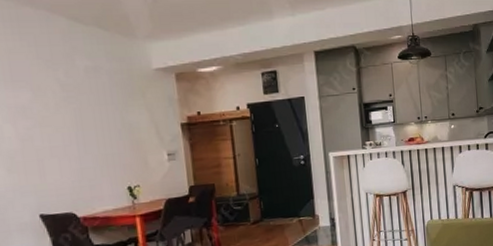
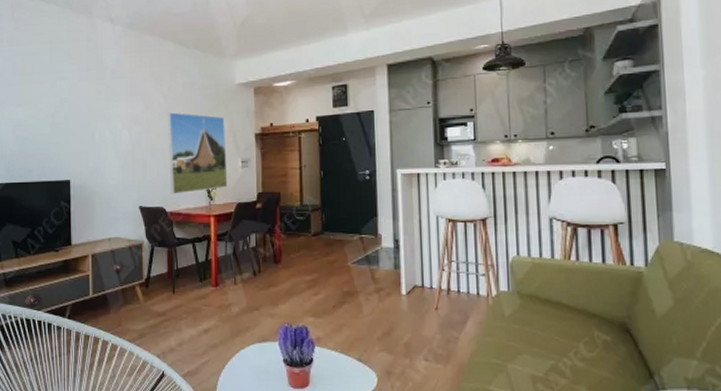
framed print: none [67,101,154,197] -> present [168,112,228,195]

